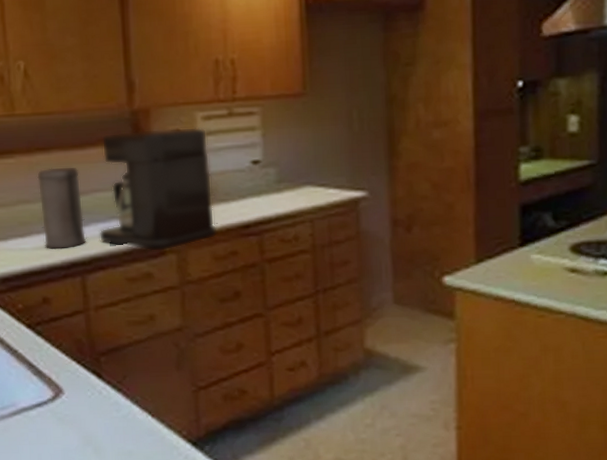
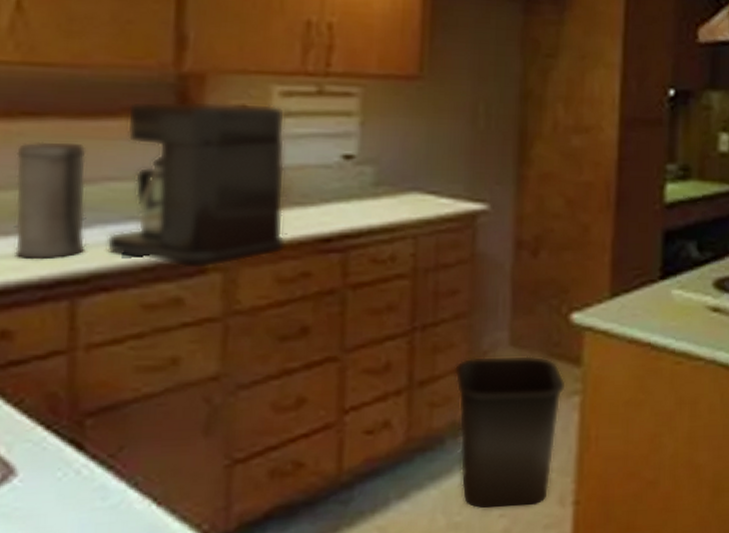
waste bin: none [352,311,444,431] -> present [455,356,567,510]

